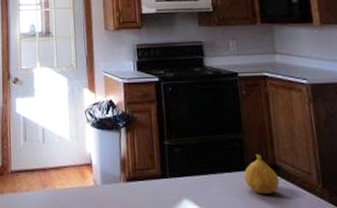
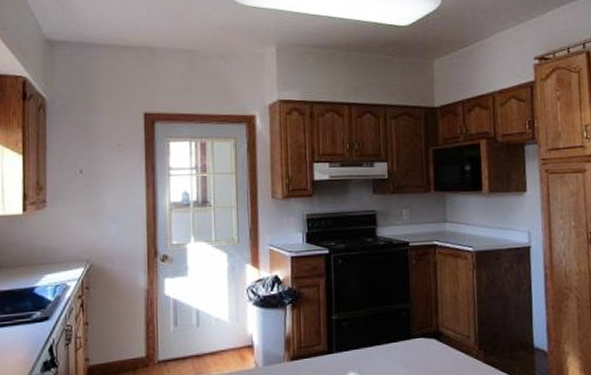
fruit: present [243,154,280,195] -> none [408,322,441,361]

